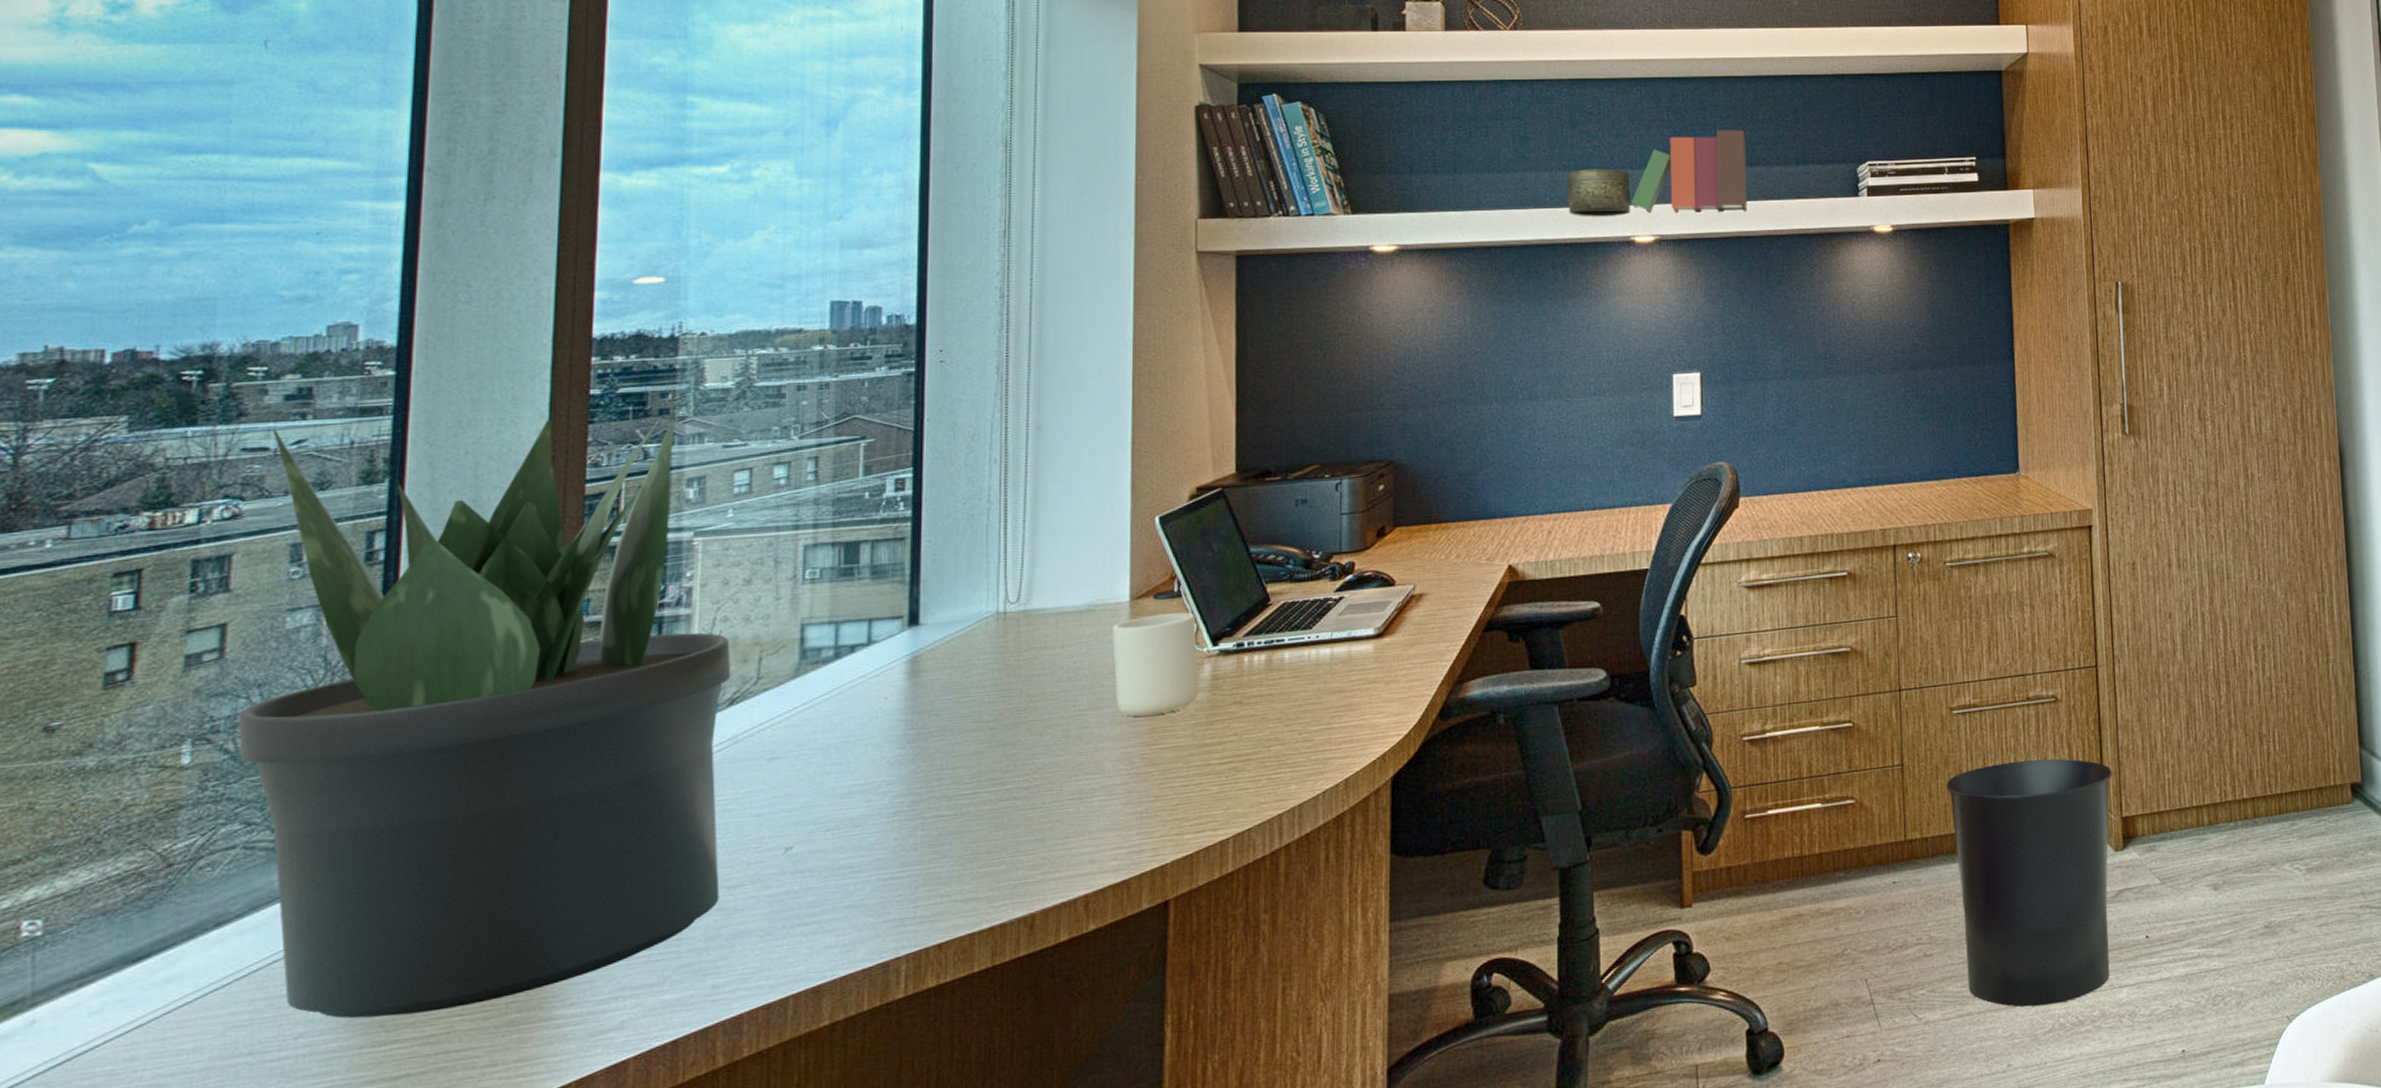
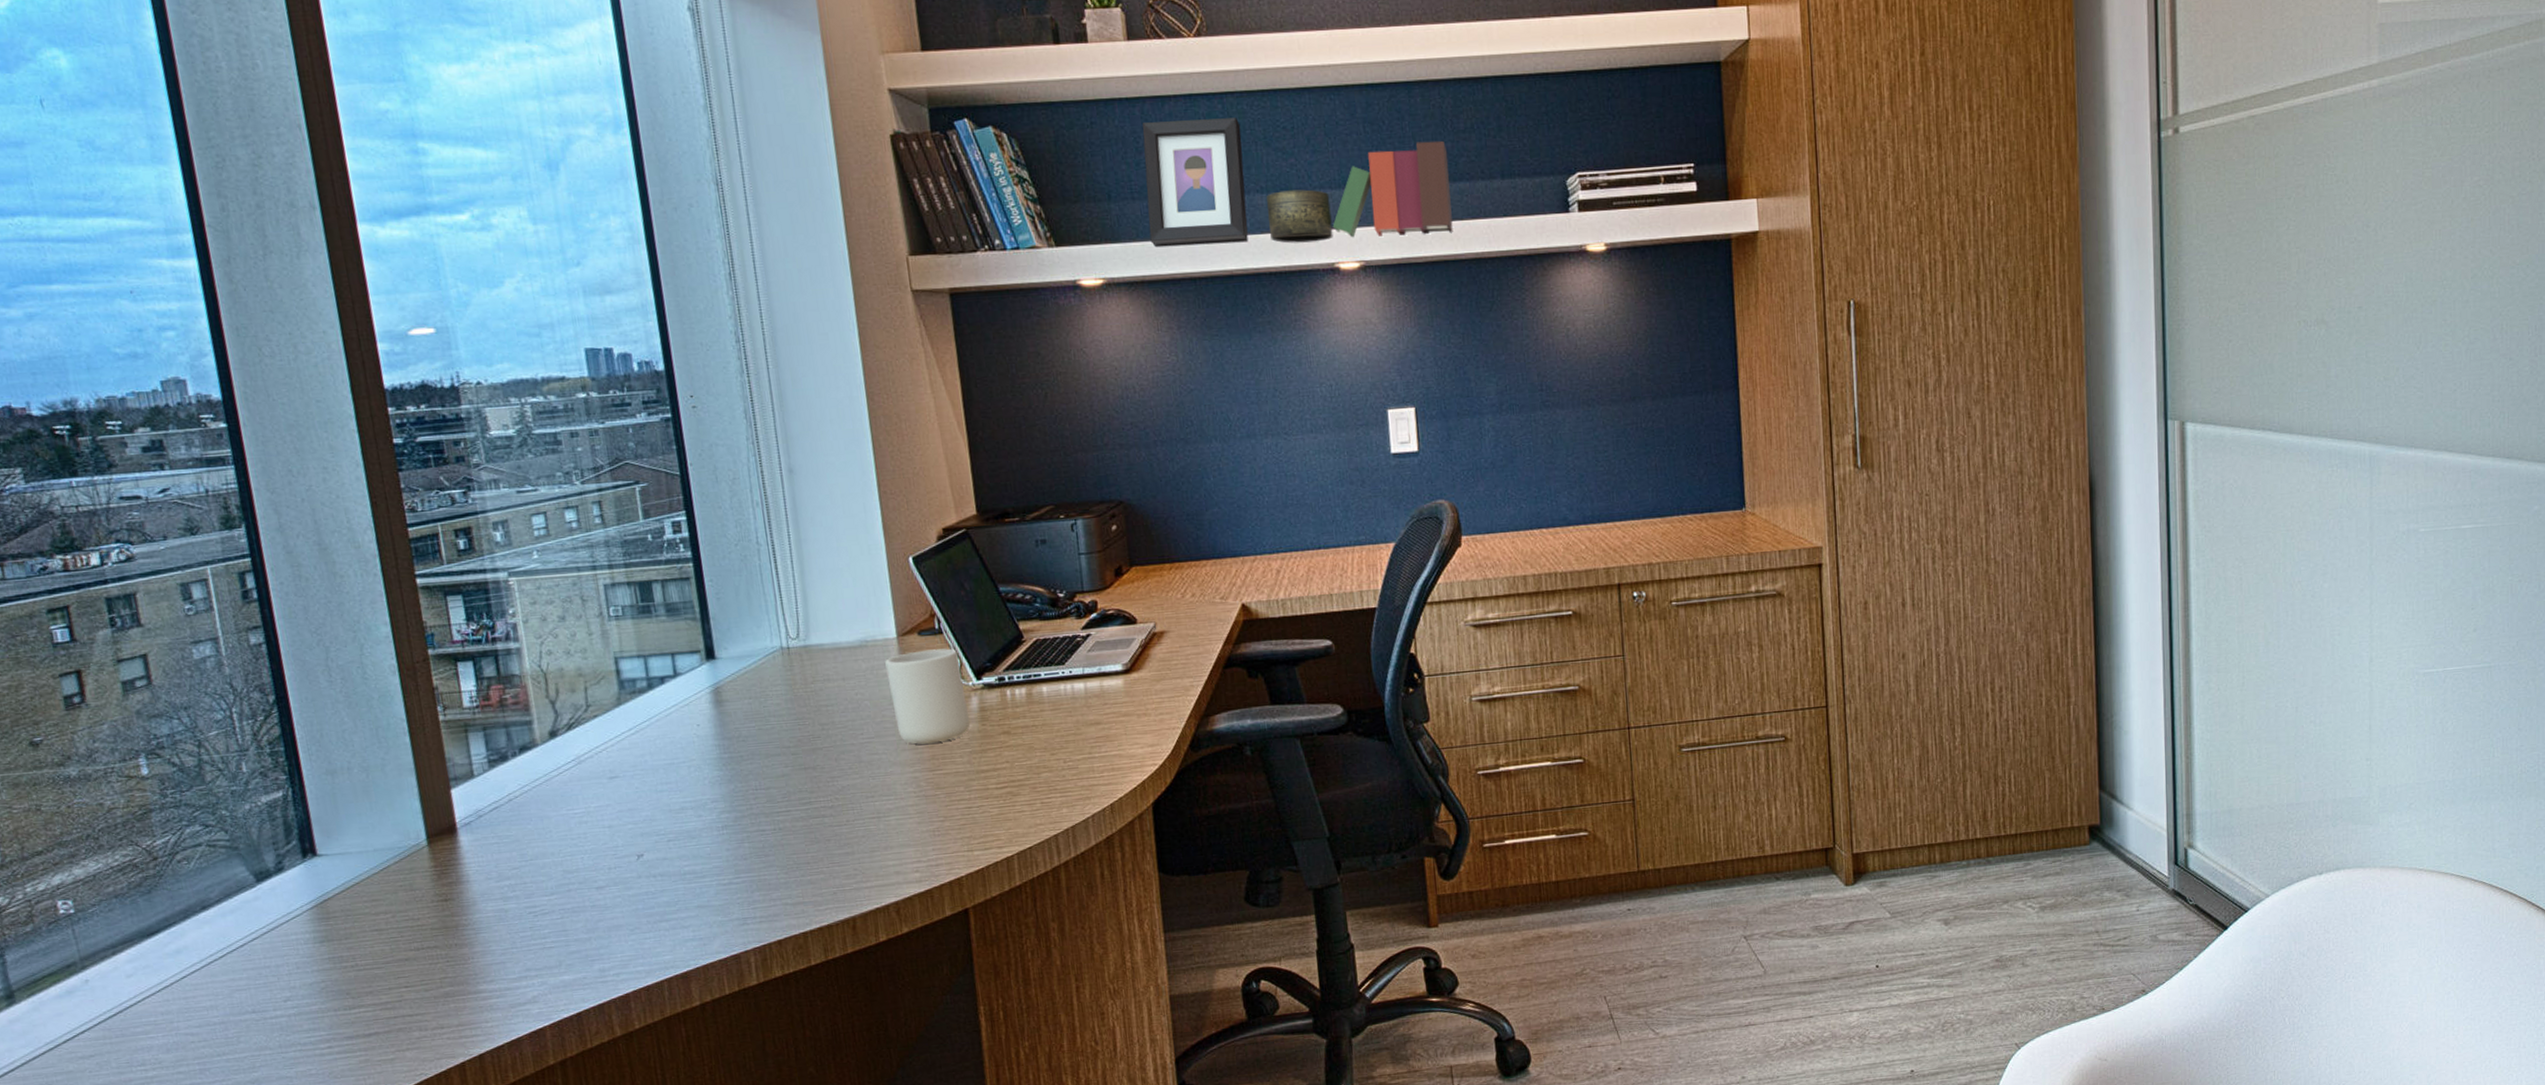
planter: present [238,419,732,1019] -> none [140,466,592,987]
picture frame: none [1448,102,1549,218] -> present [1142,118,1249,248]
waste bin: present [1946,759,2112,1007] -> none [1677,796,1843,1026]

